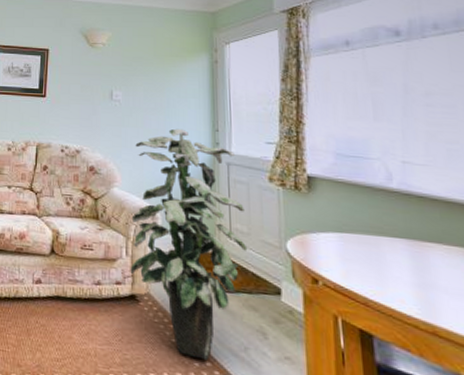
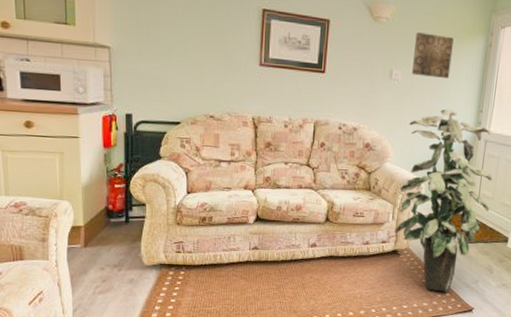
wall art: none [132,54,175,98] -> present [411,32,454,79]

